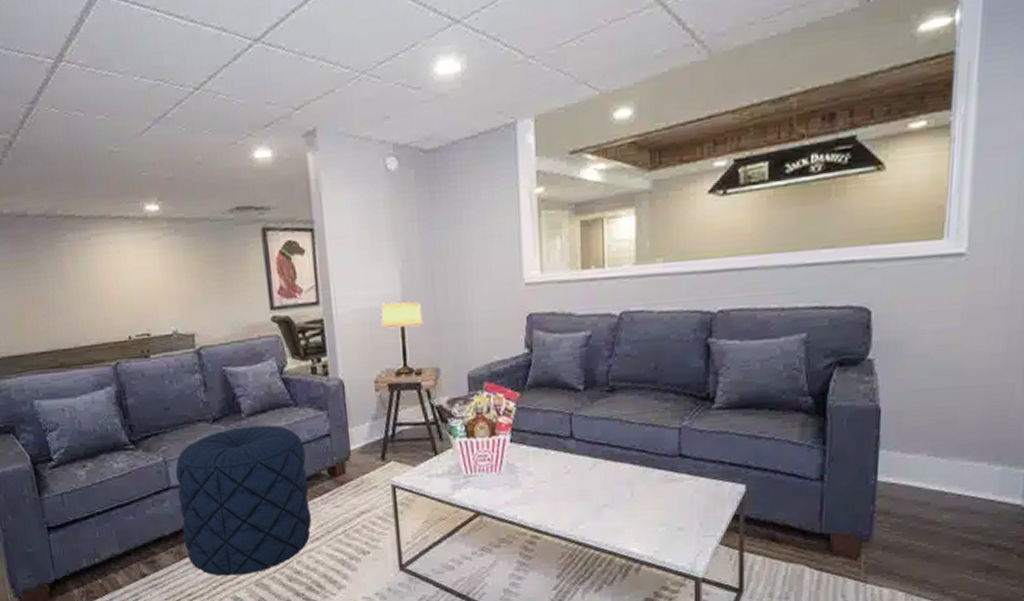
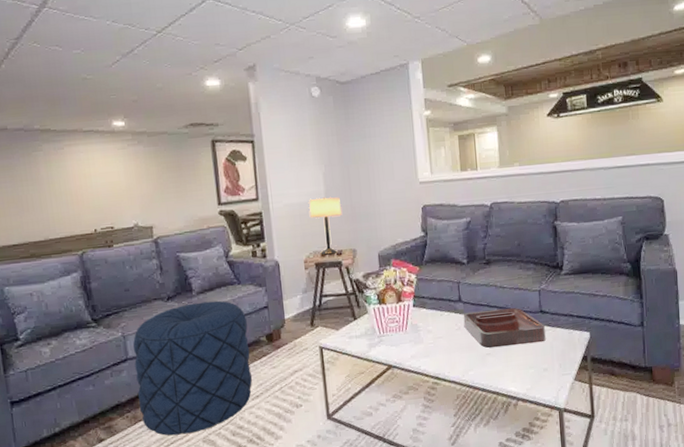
decorative tray: none [575,448,684,497] -> present [463,307,546,348]

